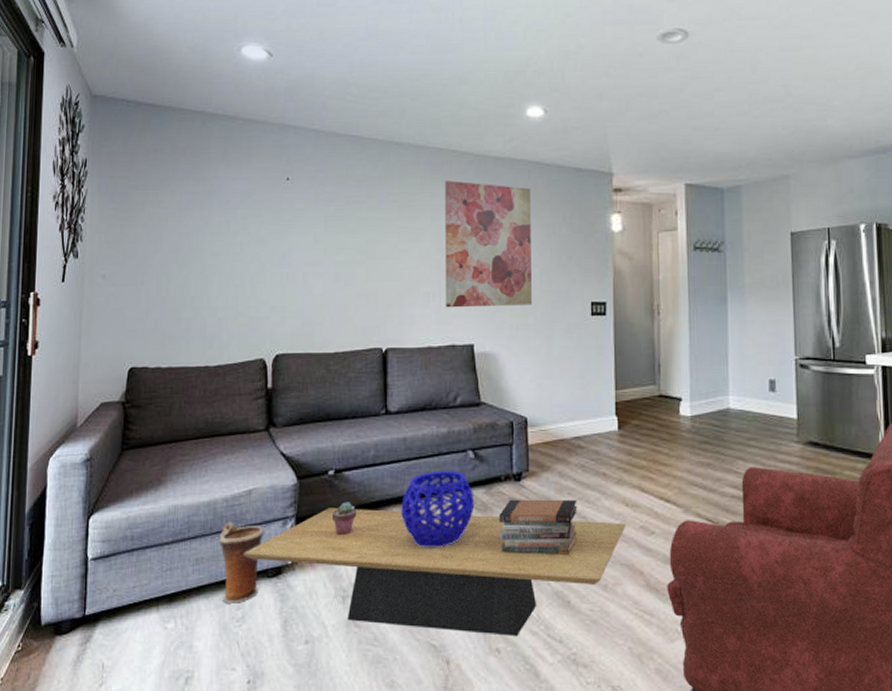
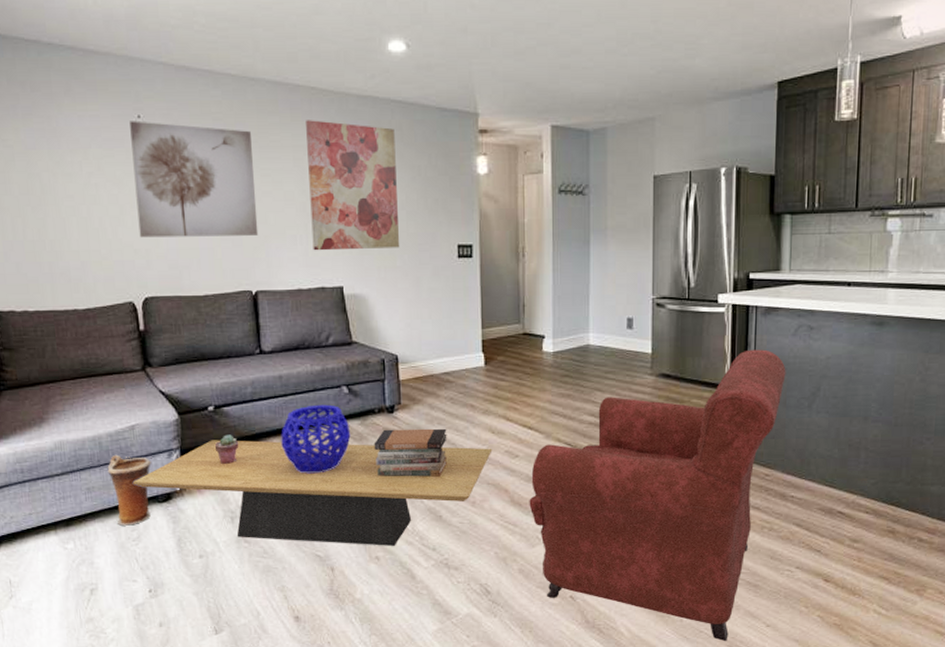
wall art: none [277,183,393,294] -> present [130,121,259,238]

